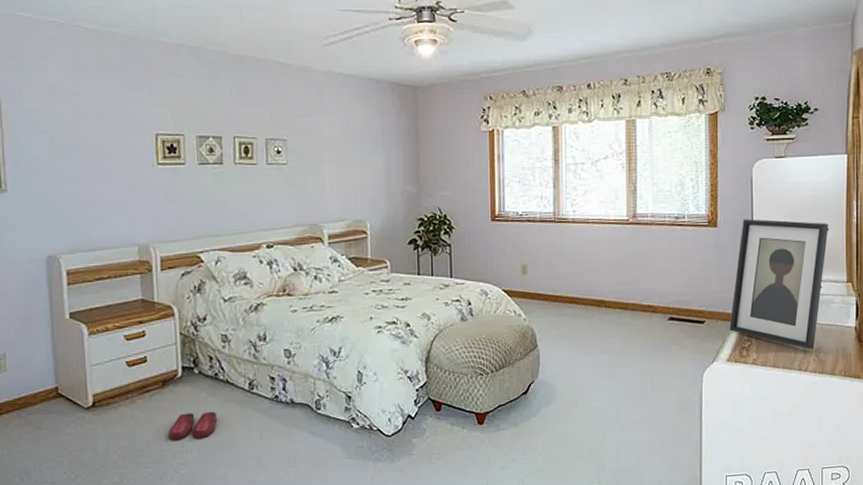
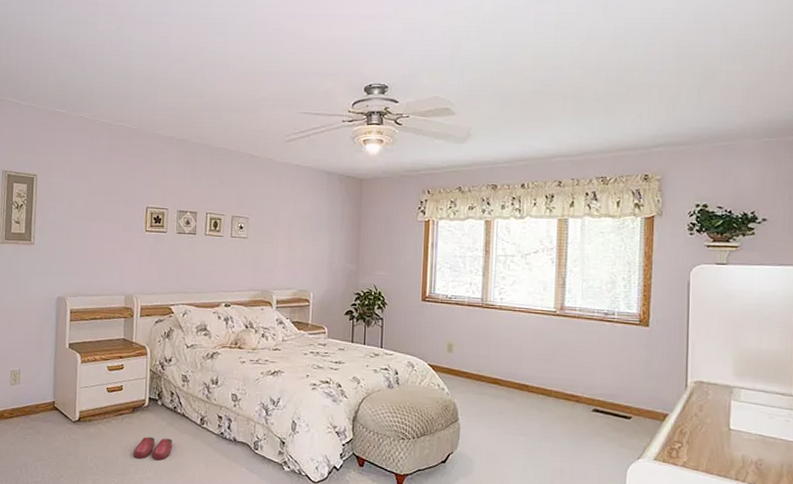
picture frame: present [729,219,829,349] -> none [658,321,776,460]

